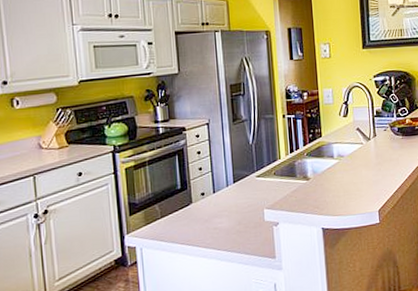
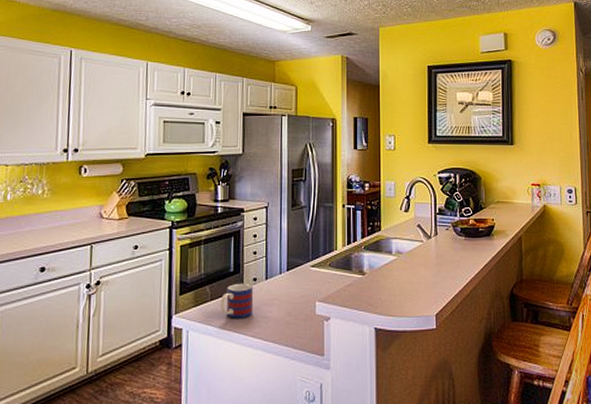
mug: none [171,198,204,233] -> present [220,283,254,318]

